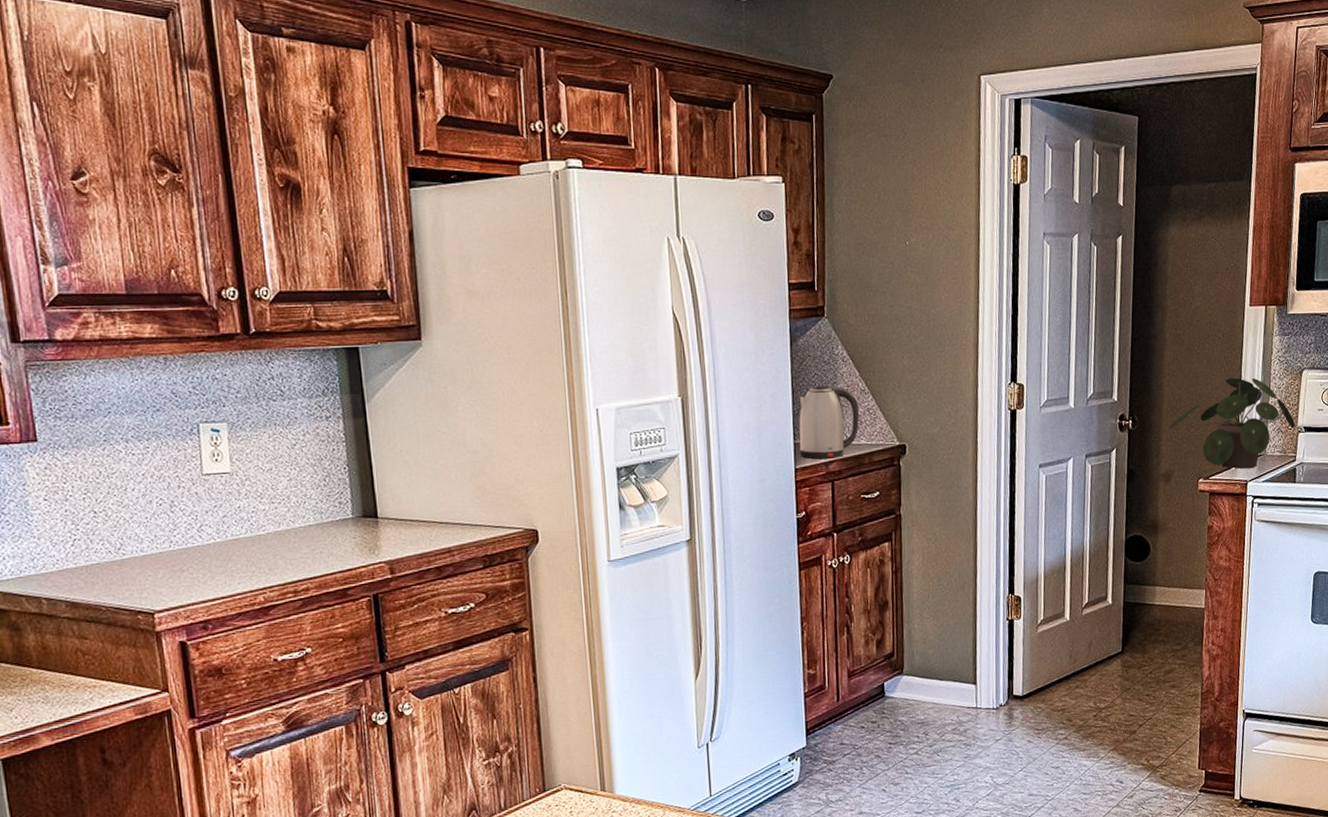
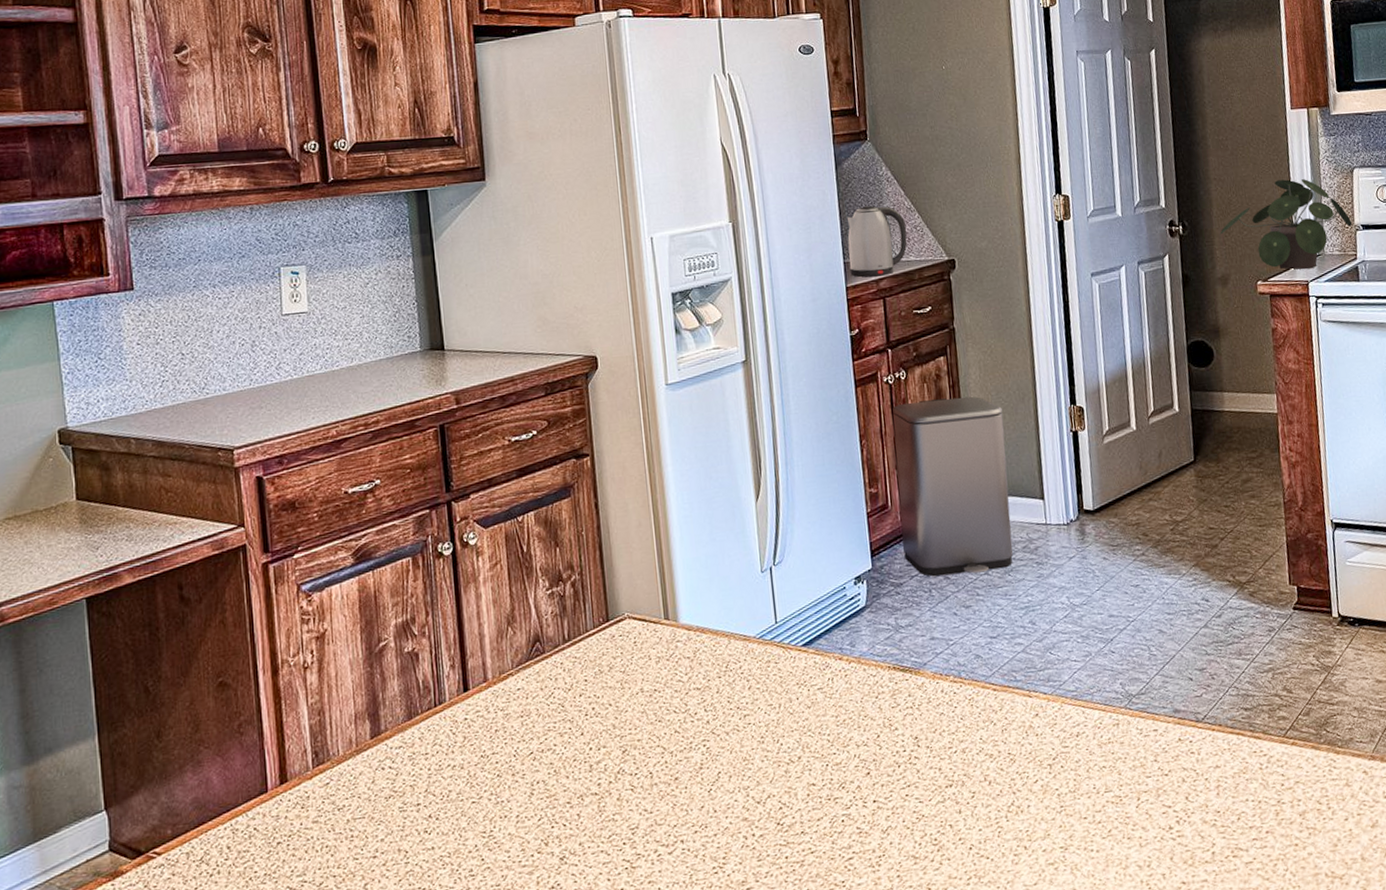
pedal bin: none [834,582,943,755] -> present [892,396,1013,577]

